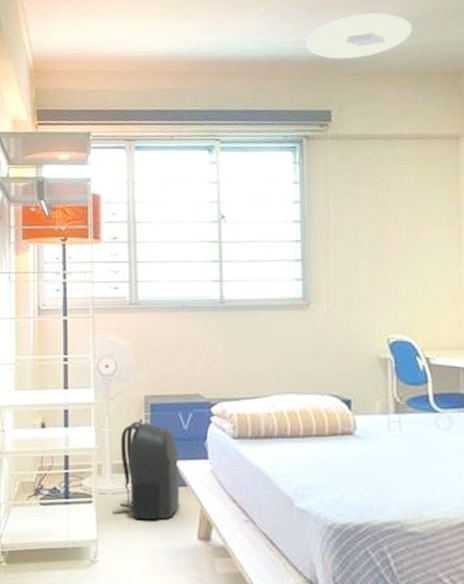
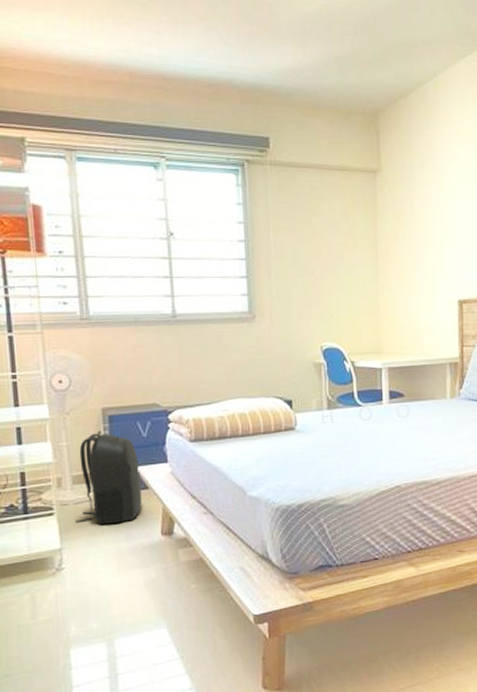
ceiling light: present [306,12,412,60] -> none [244,47,337,90]

